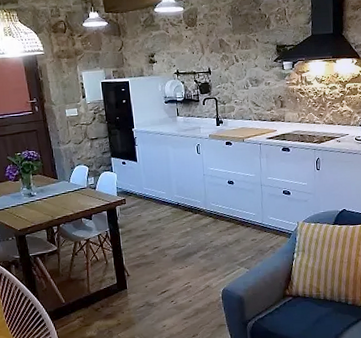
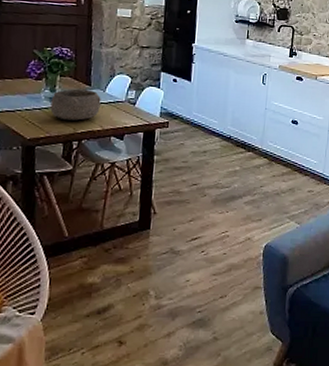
bowl: none [29,182,69,210] -> present [50,88,101,121]

